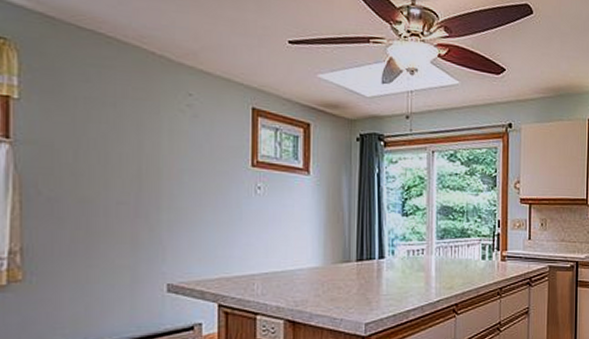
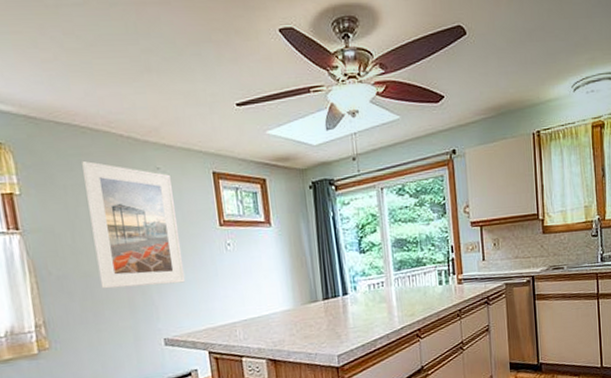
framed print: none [100,73,204,223] -> present [82,160,186,289]

